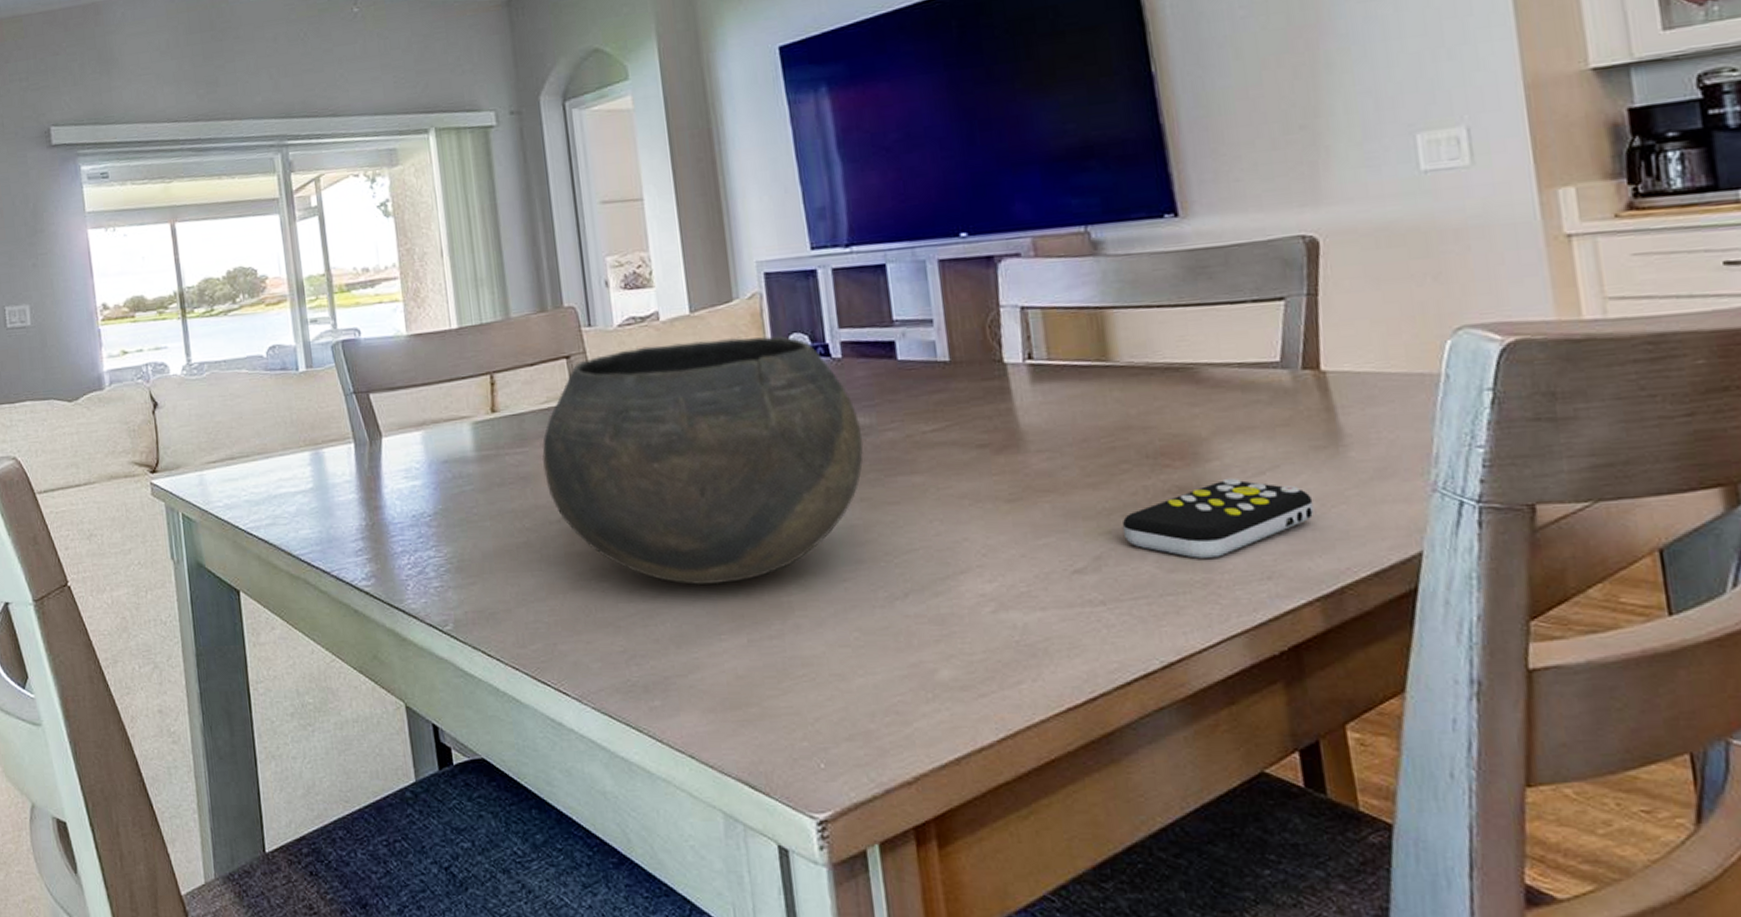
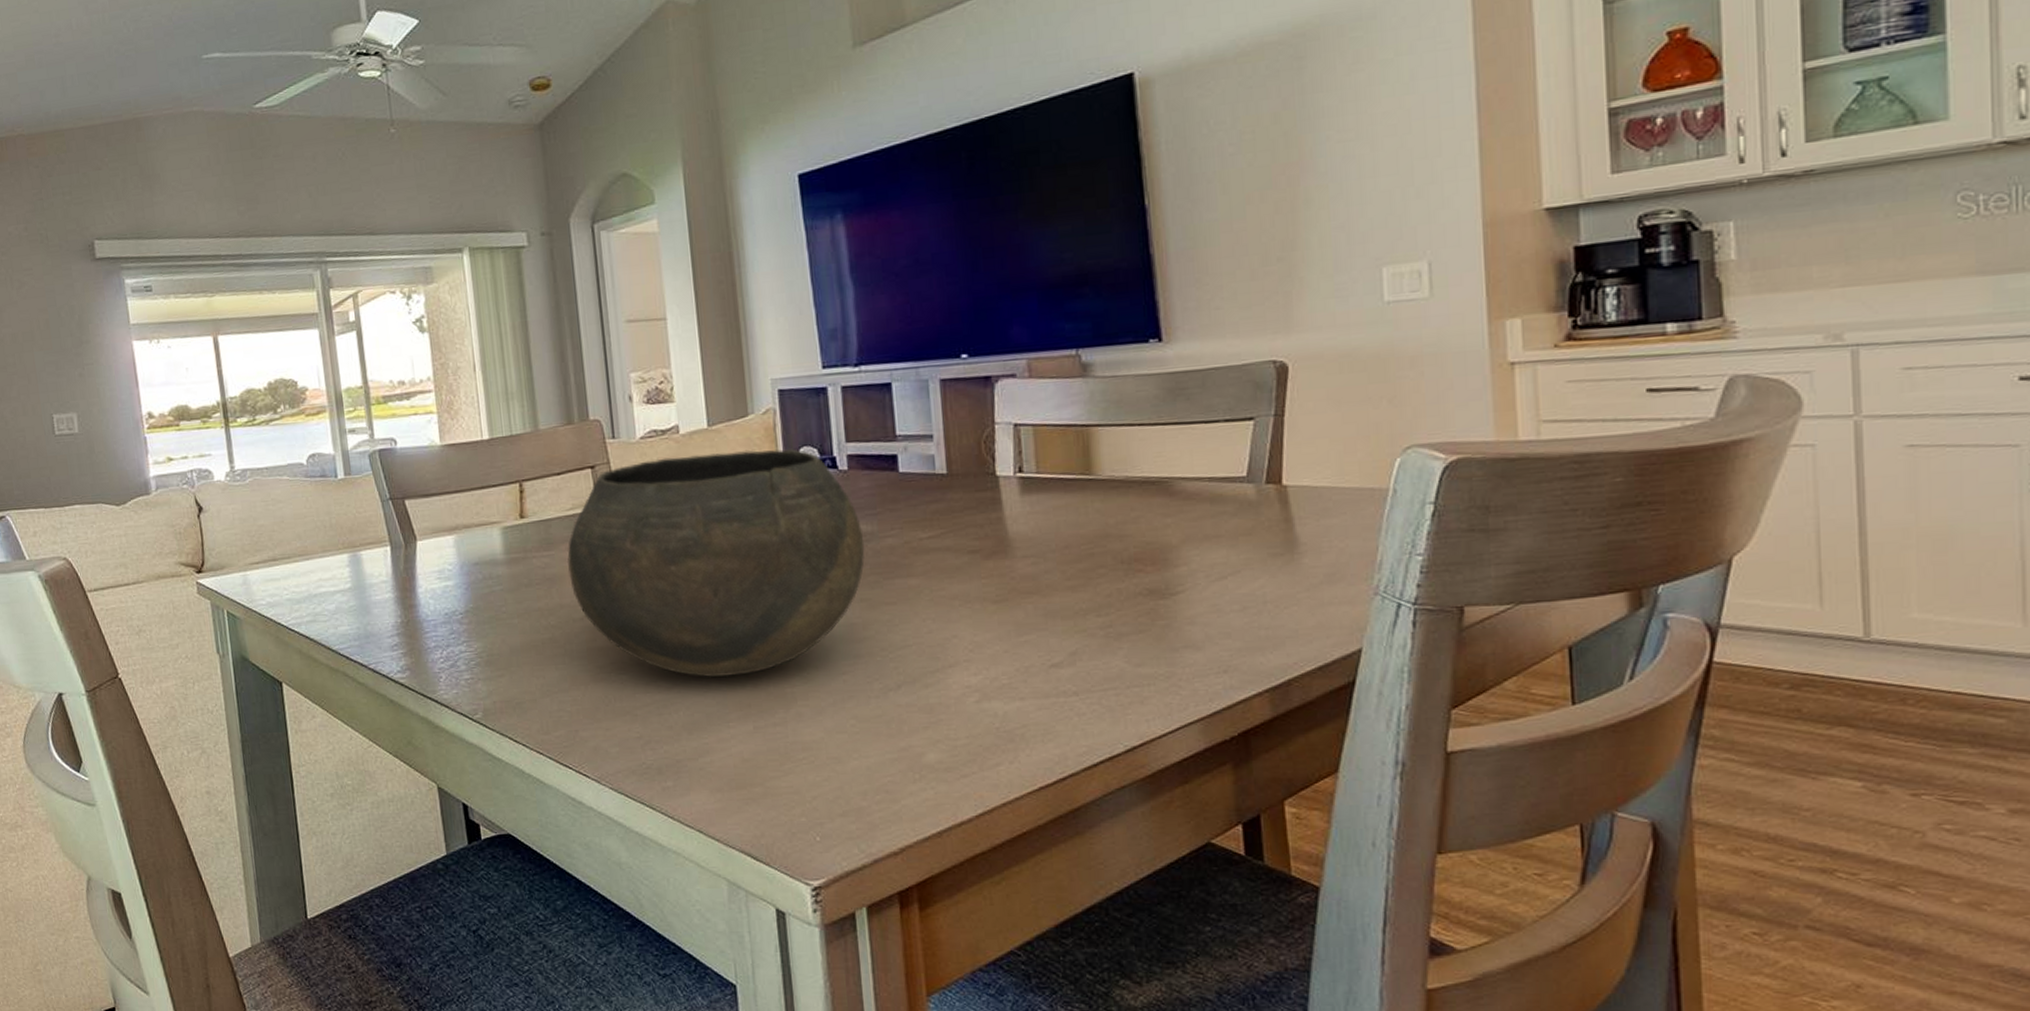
remote control: present [1122,478,1314,559] -> none [1096,581,1269,654]

